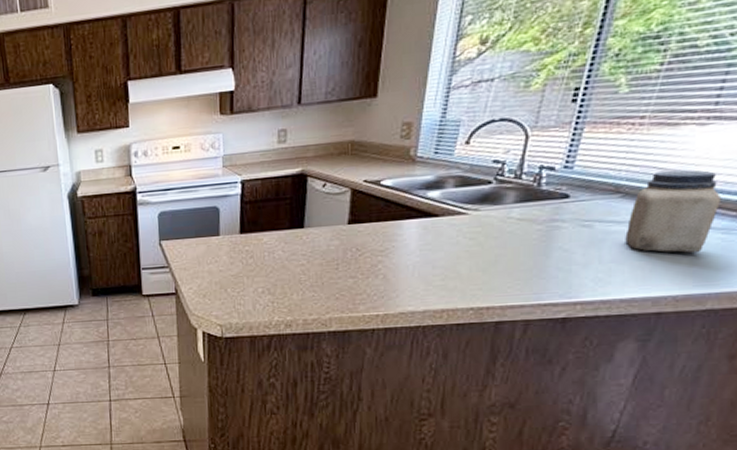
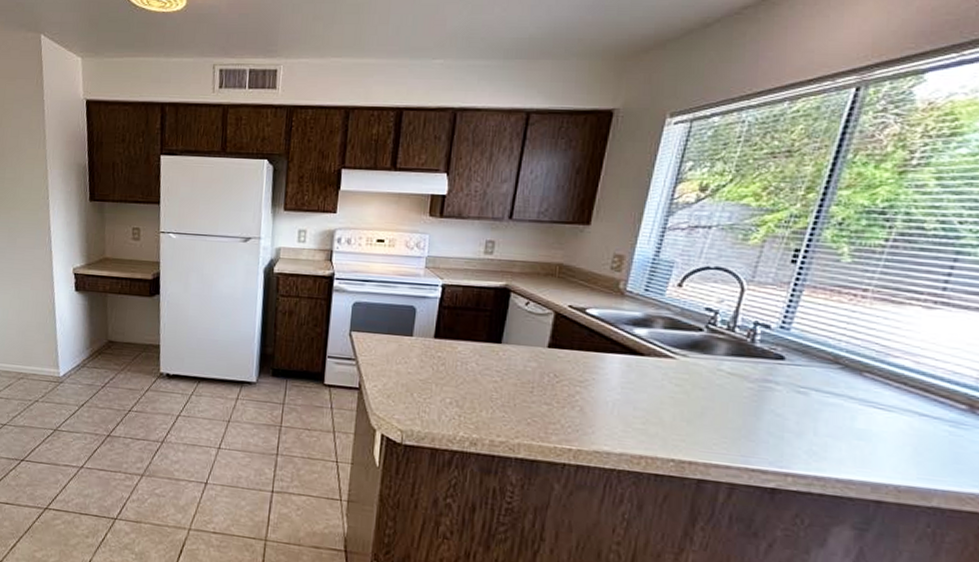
jar: present [625,170,720,253] -> none [843,348,948,443]

